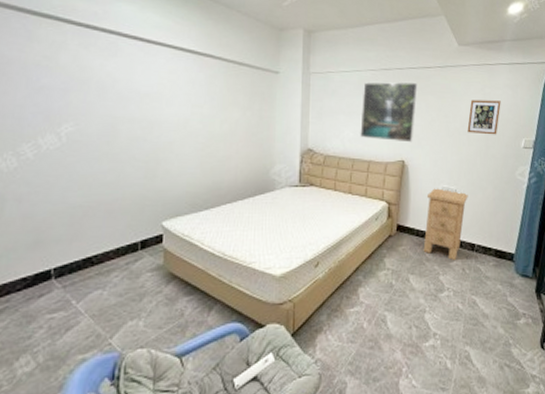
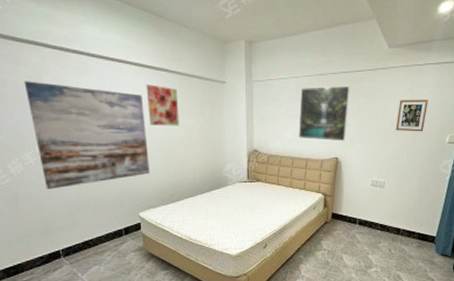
wall art: none [35,60,182,191] -> present [24,81,150,190]
wall art: none [185,71,223,119] -> present [146,84,179,126]
nightstand: present [423,188,468,261] -> none [355,181,395,243]

